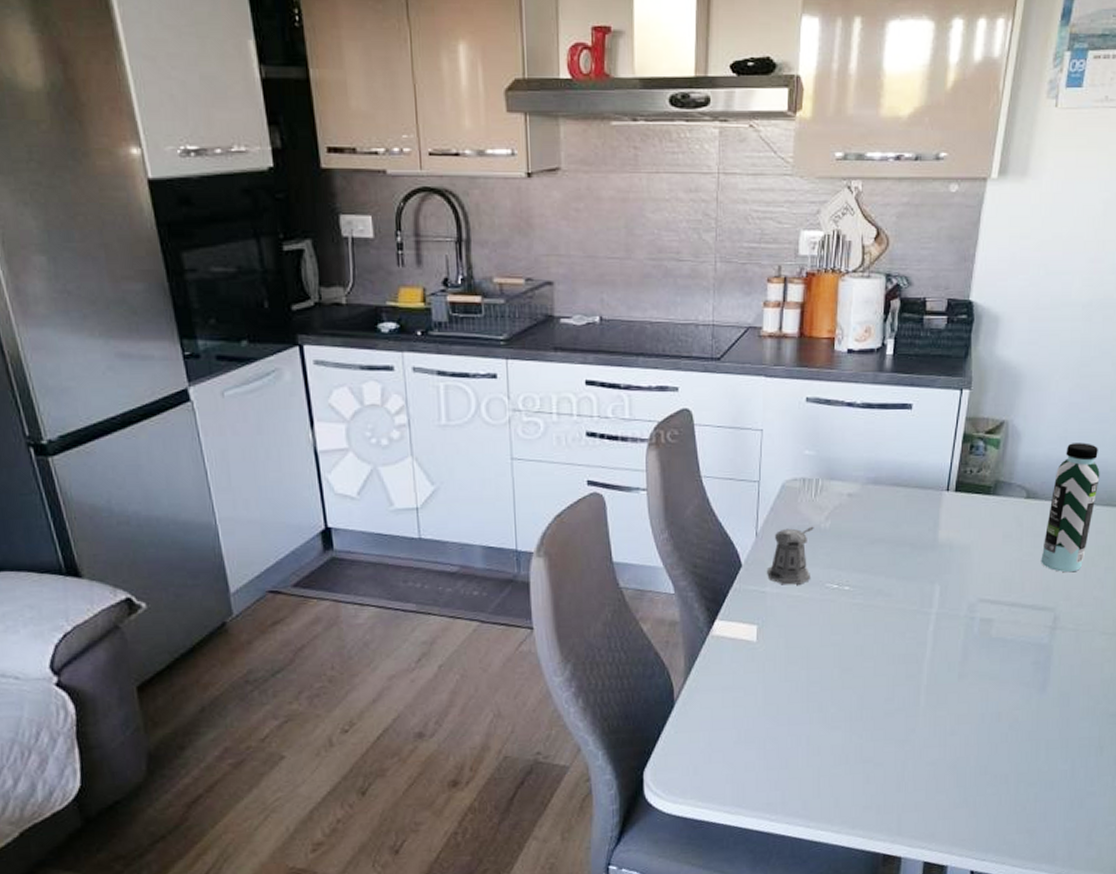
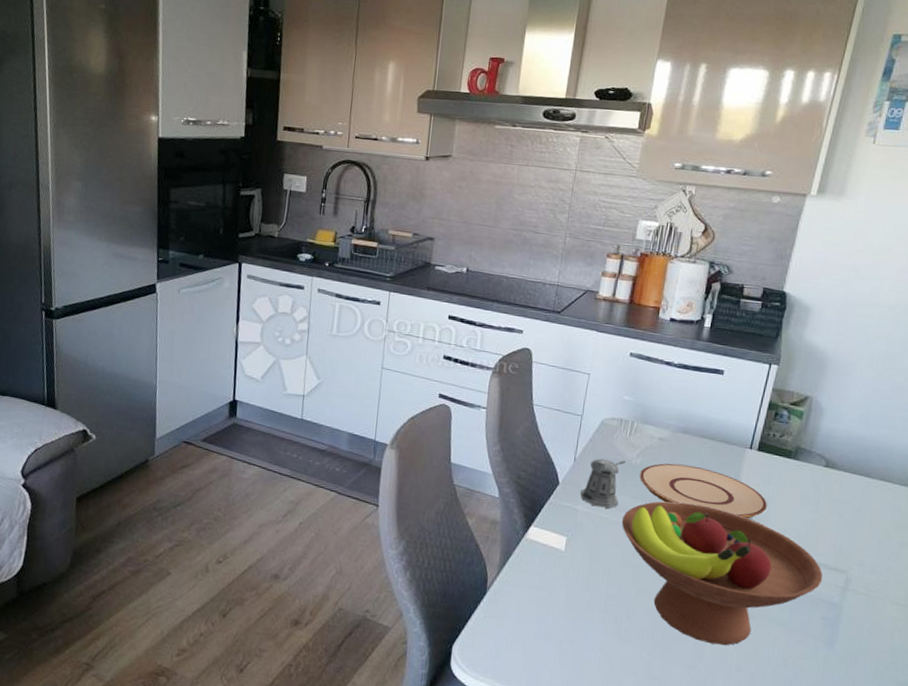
fruit bowl: none [816,563,1031,713] -> present [621,501,823,646]
plate: none [831,520,969,570] -> present [639,463,767,519]
water bottle: present [1041,443,1100,573] -> none [836,424,899,541]

